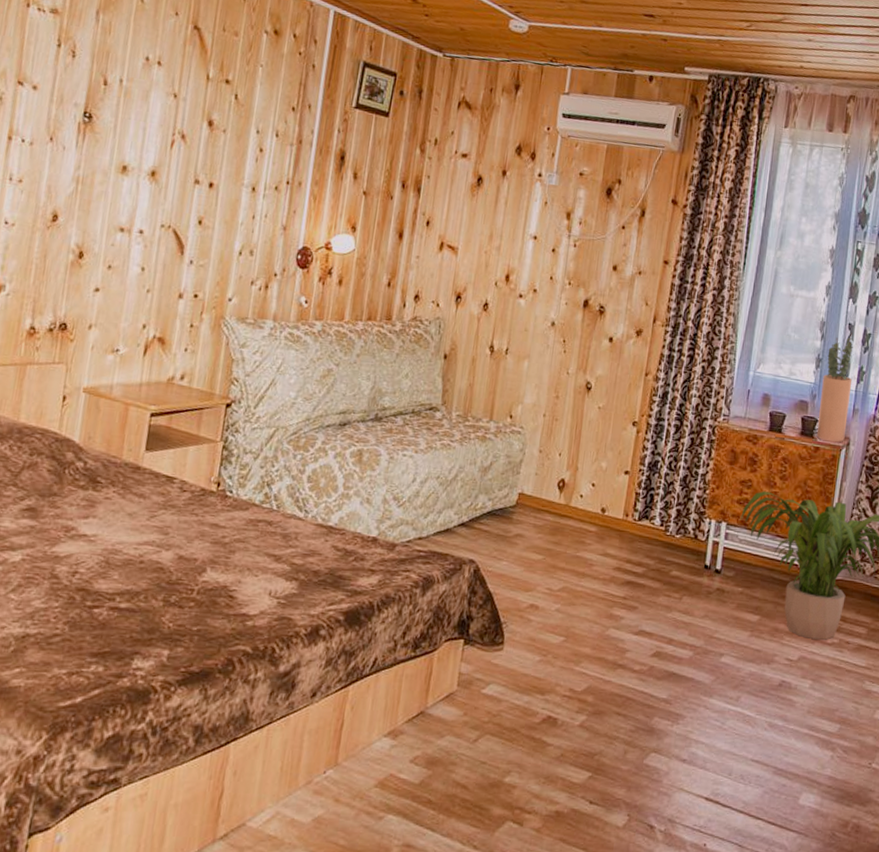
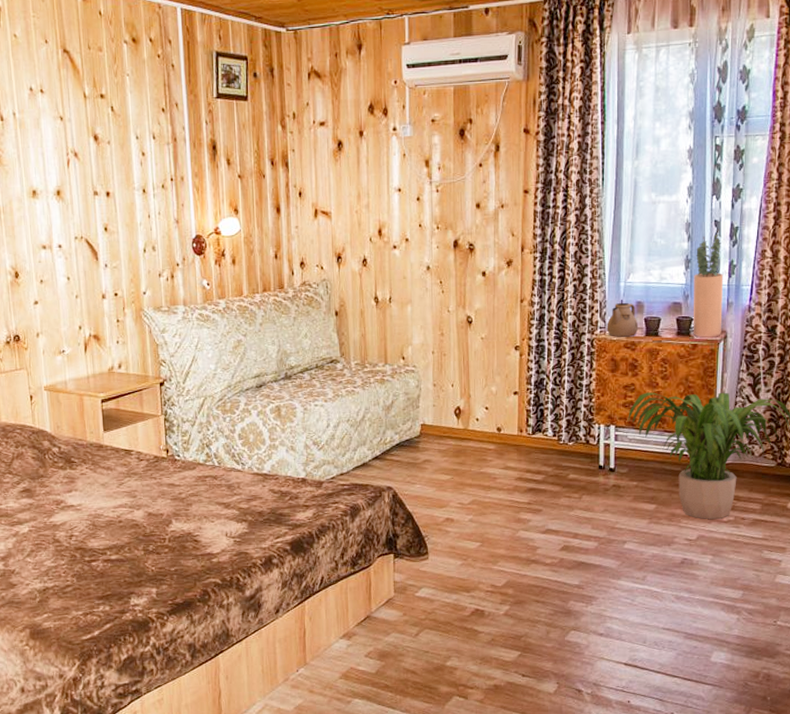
teapot: none [730,391,763,430] -> present [606,302,639,337]

